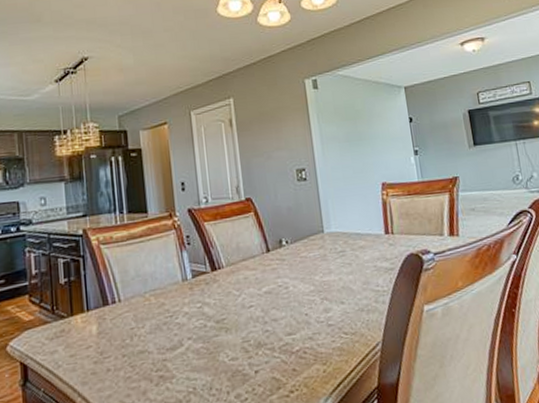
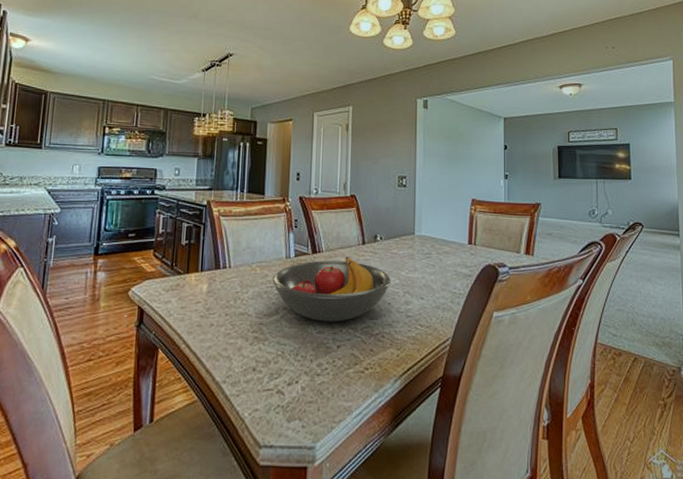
fruit bowl: none [170,268,305,347] -> present [272,256,391,322]

